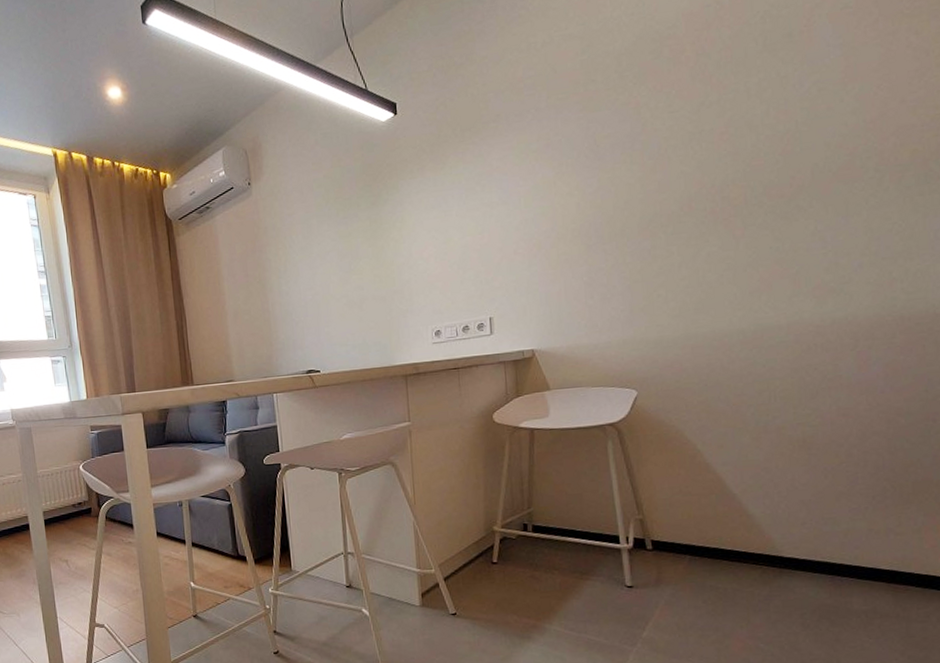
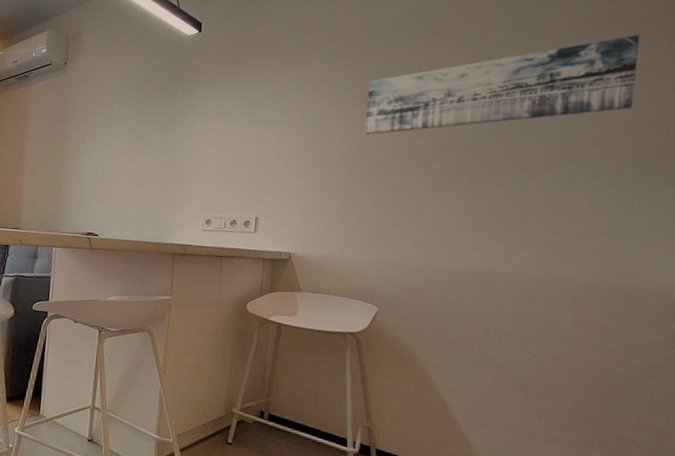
wall art: none [598,10,915,198] -> present [365,34,640,135]

